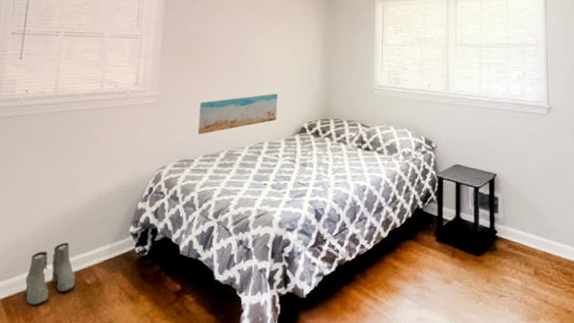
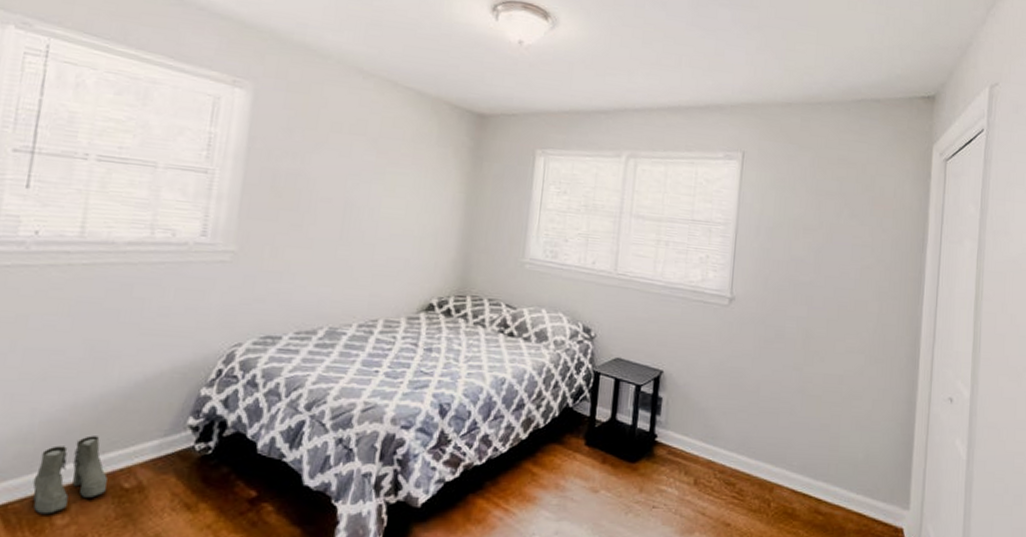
wall art: present [197,93,278,135] -> none [288,259,400,306]

